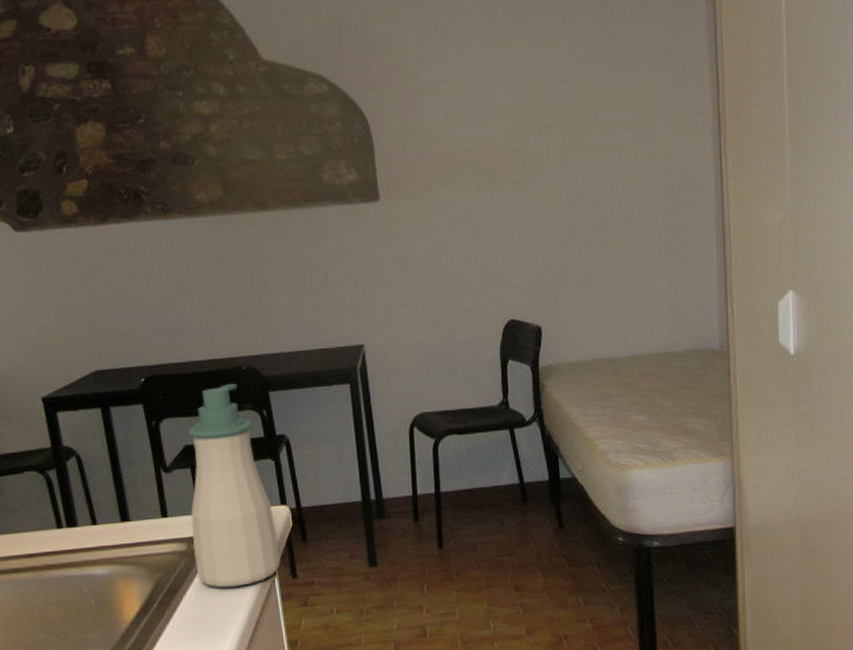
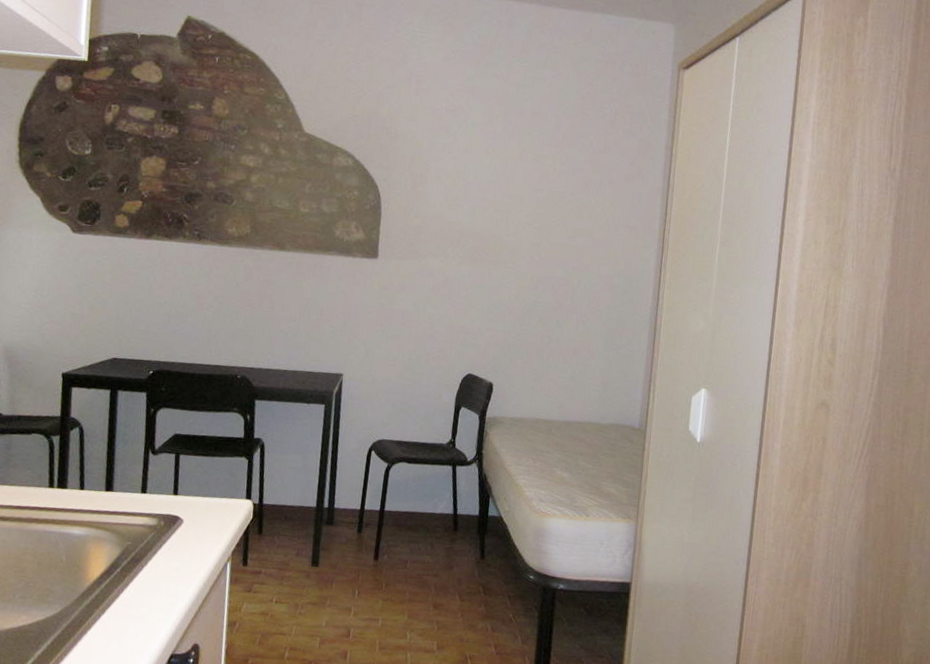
soap bottle: present [188,384,281,588] -> none [161,388,238,565]

